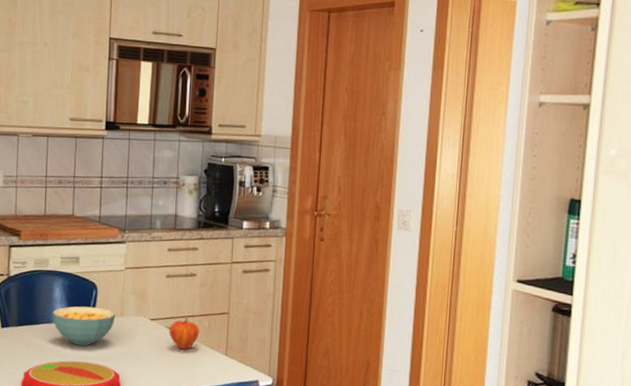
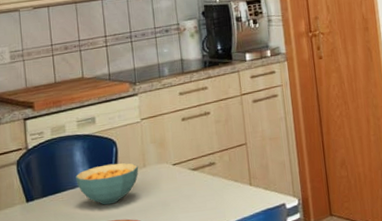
fruit: present [169,317,200,349] -> none [192,155,222,188]

